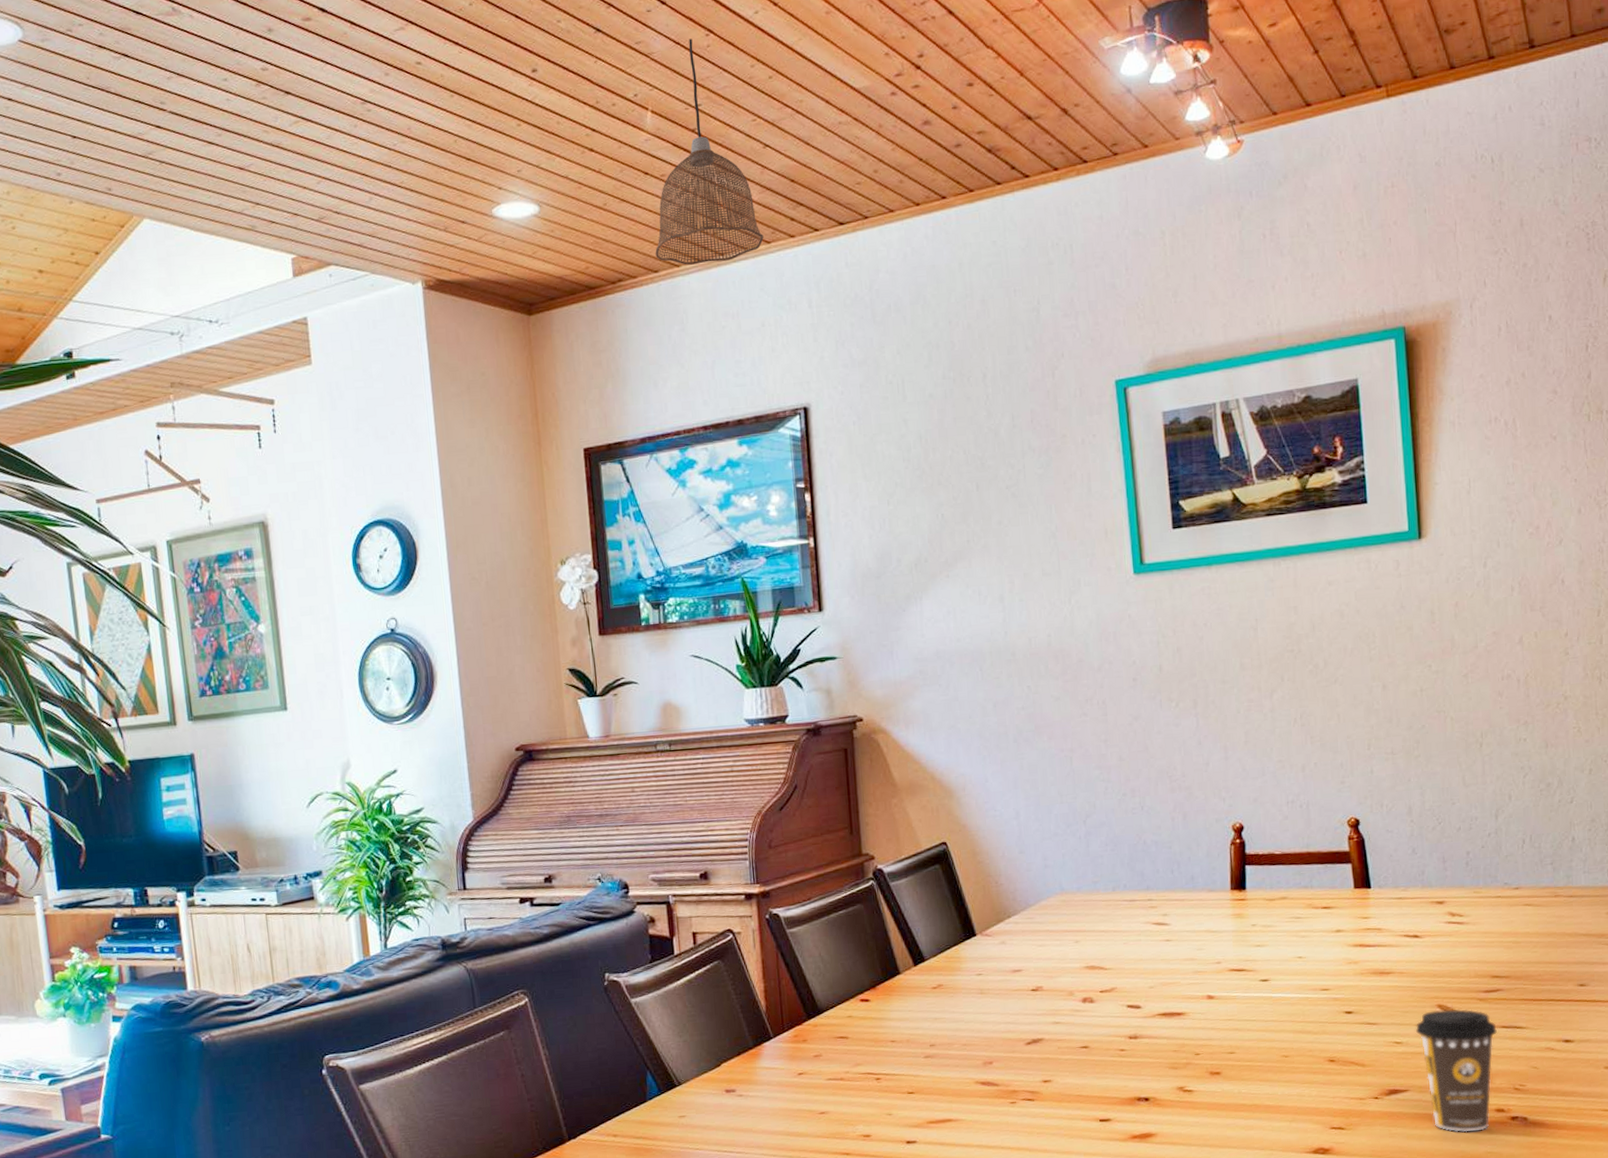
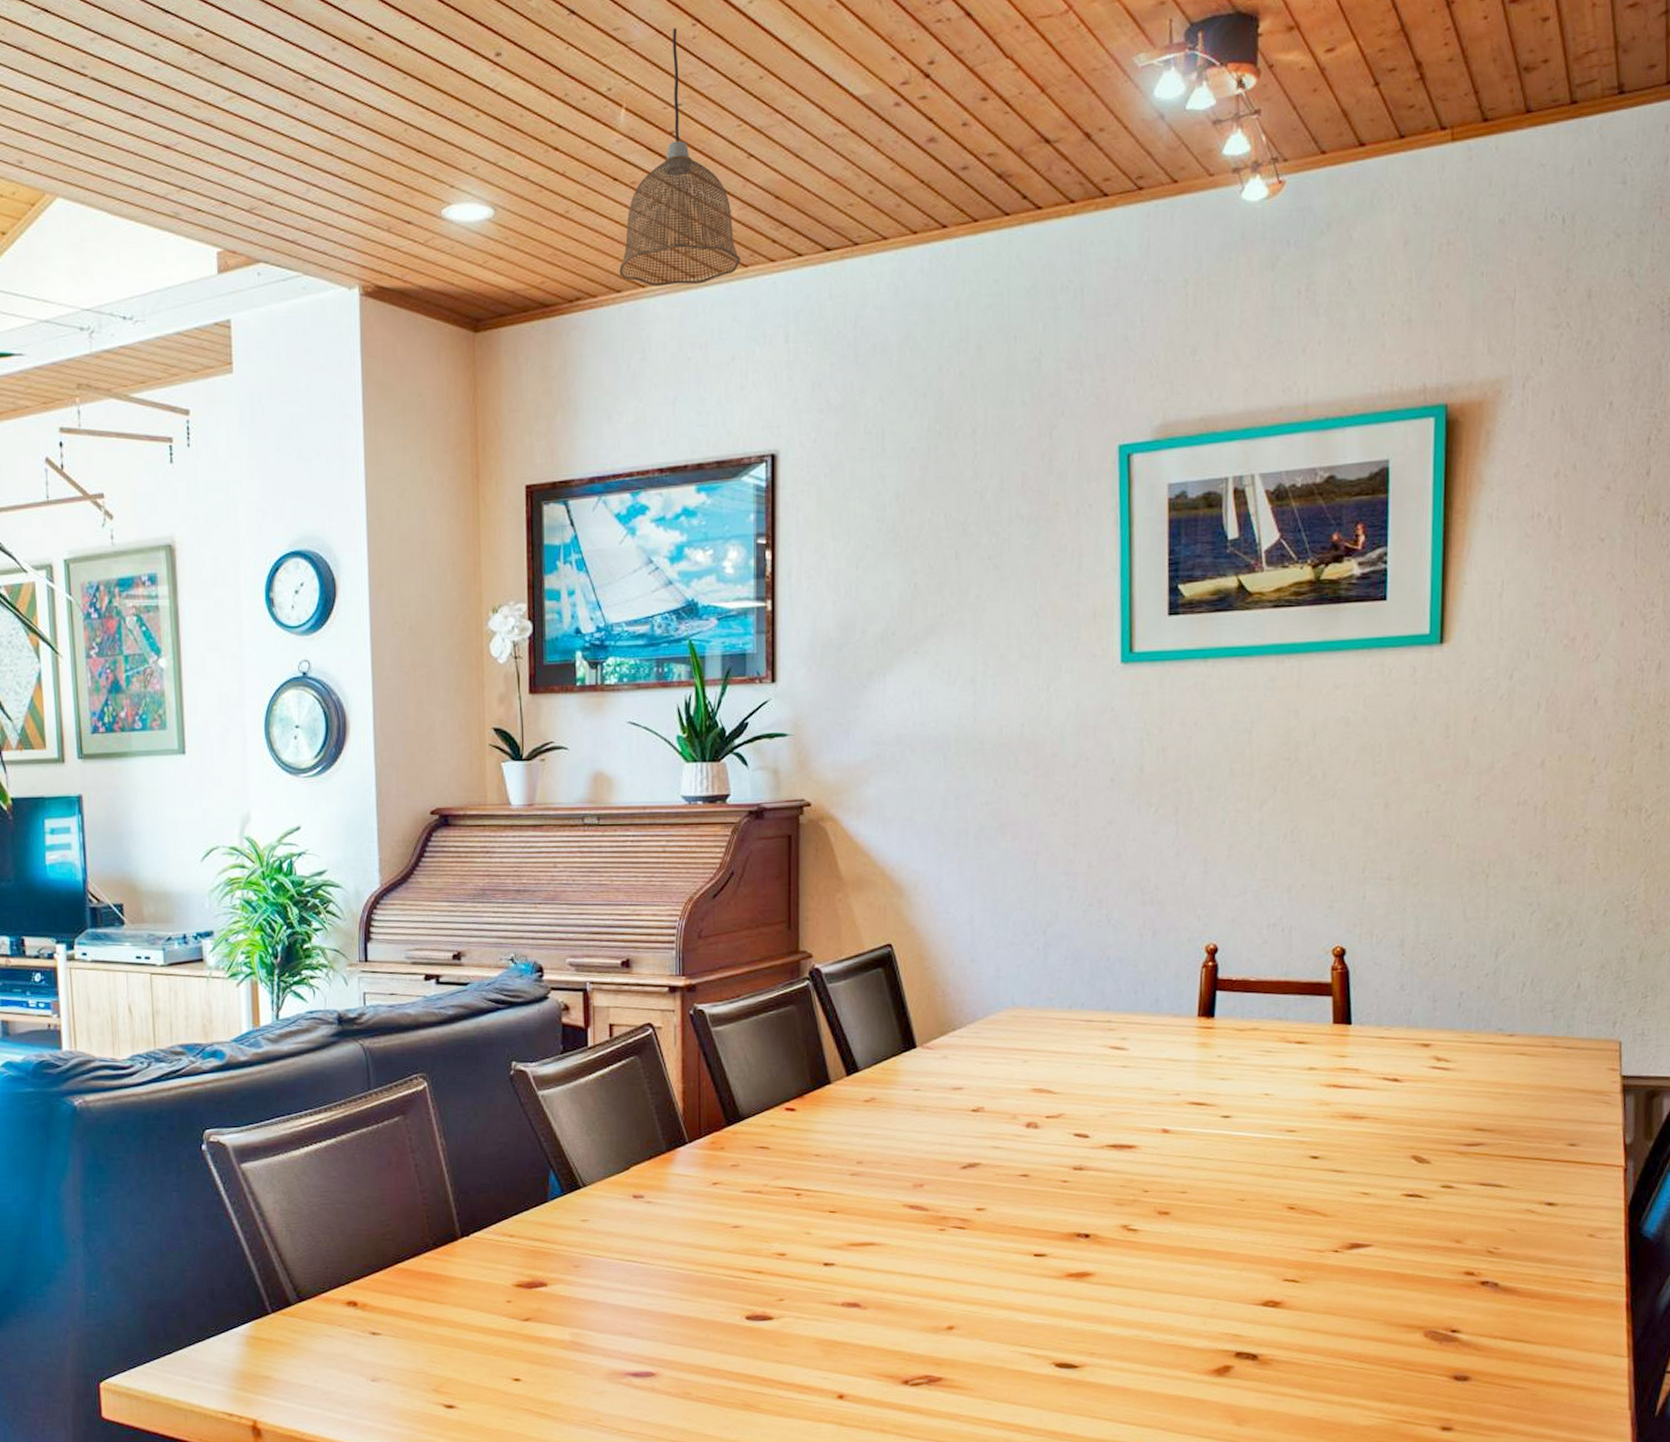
coffee cup: present [1415,1009,1497,1132] -> none [1385,1161,1475,1295]

